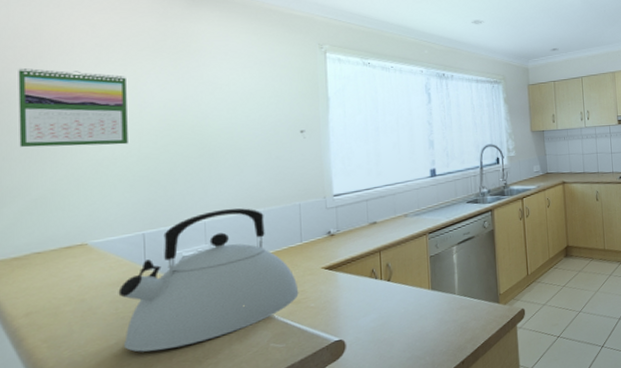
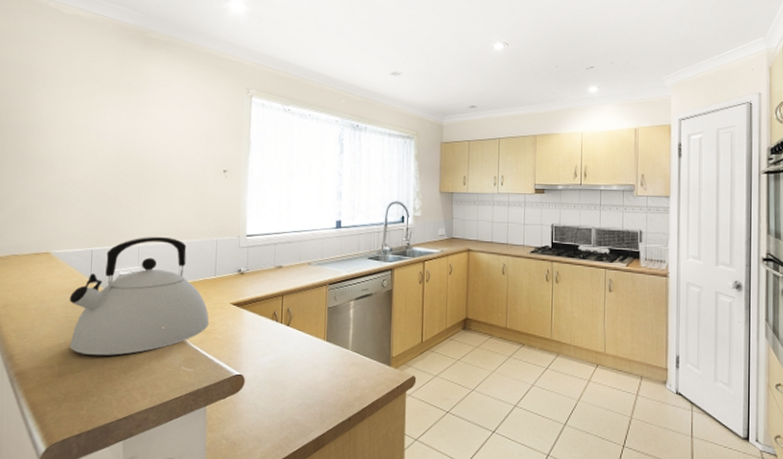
calendar: present [18,67,128,148] -> none [10,96,90,169]

